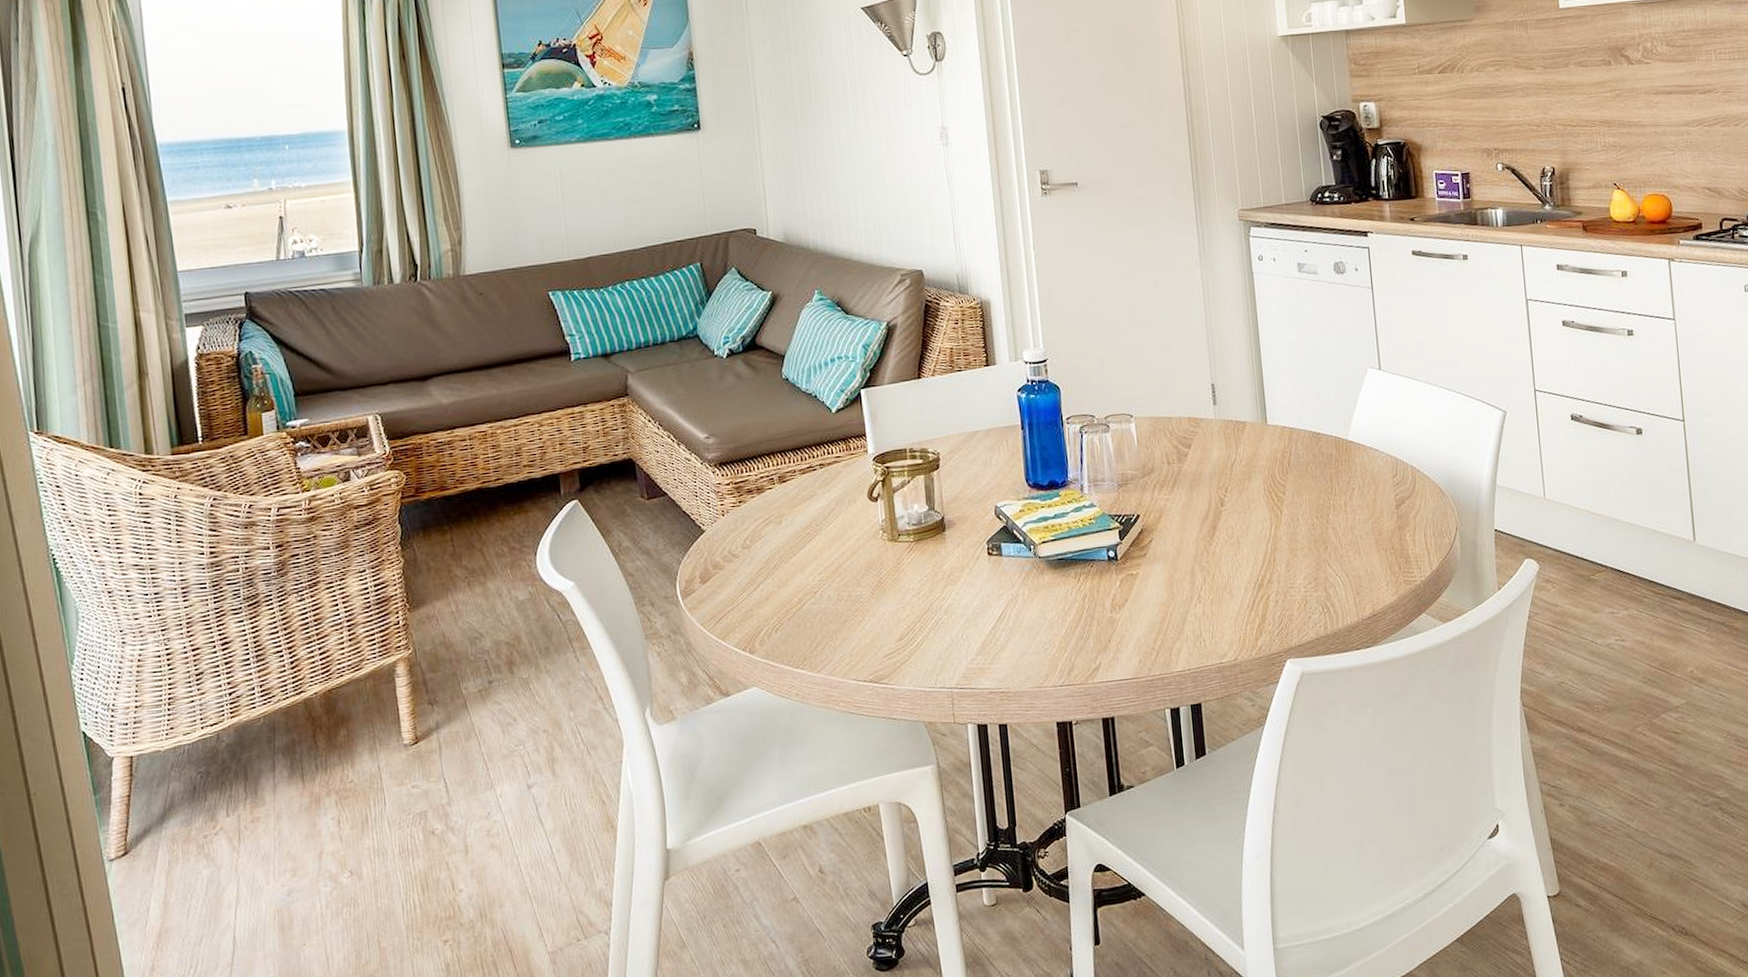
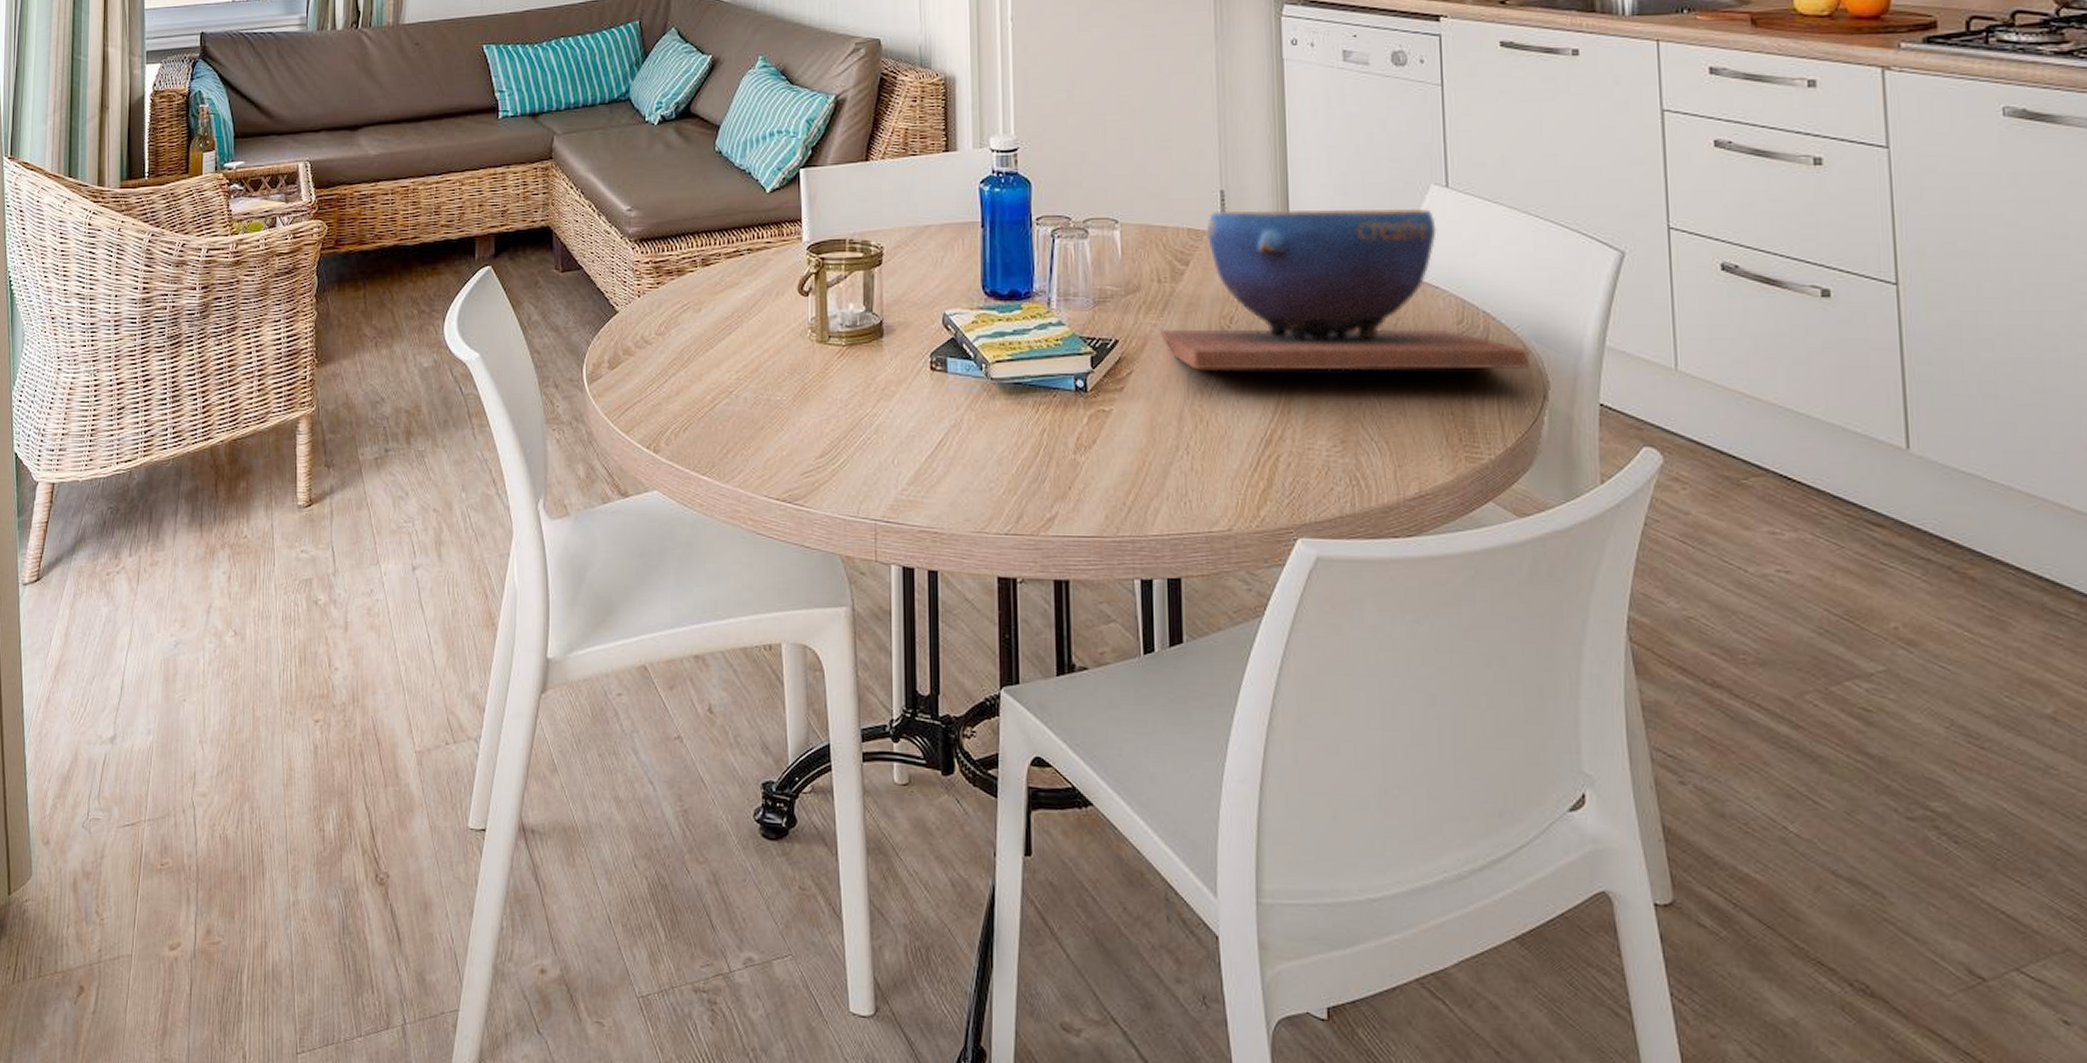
decorative bowl: none [1172,387,1445,533] -> present [1161,208,1529,371]

